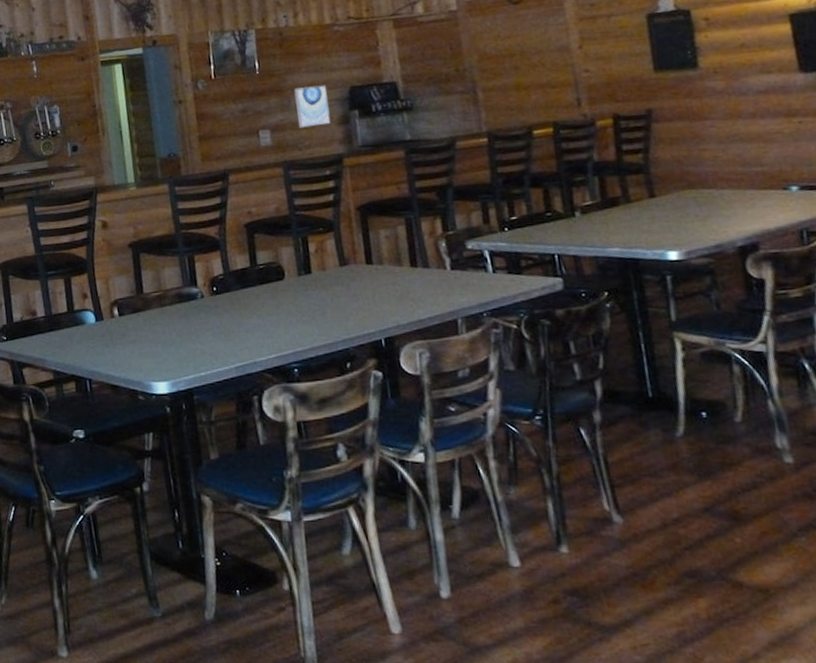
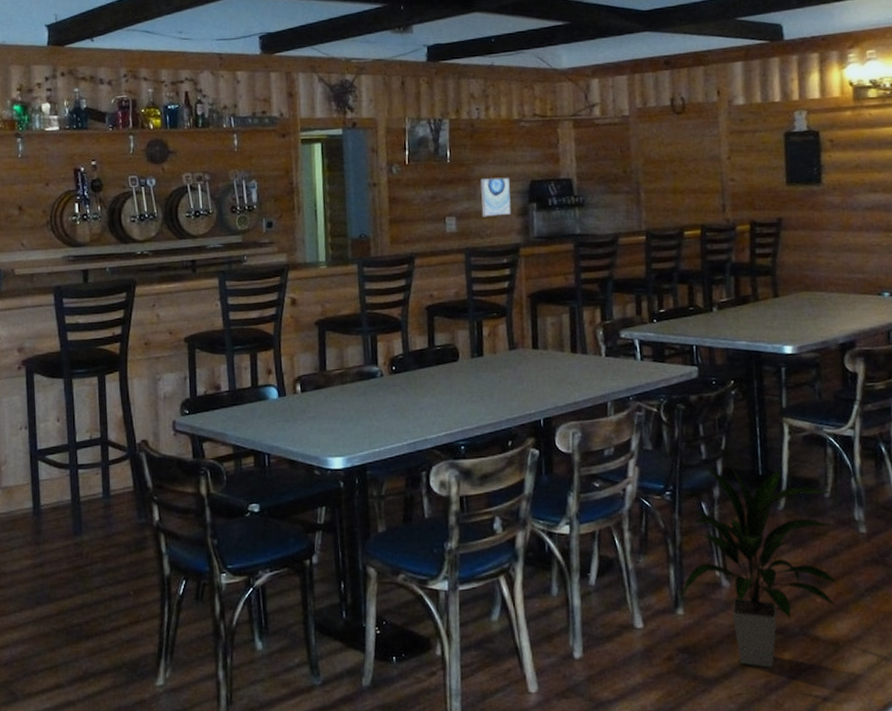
indoor plant: none [562,383,764,616] -> present [680,462,840,668]

